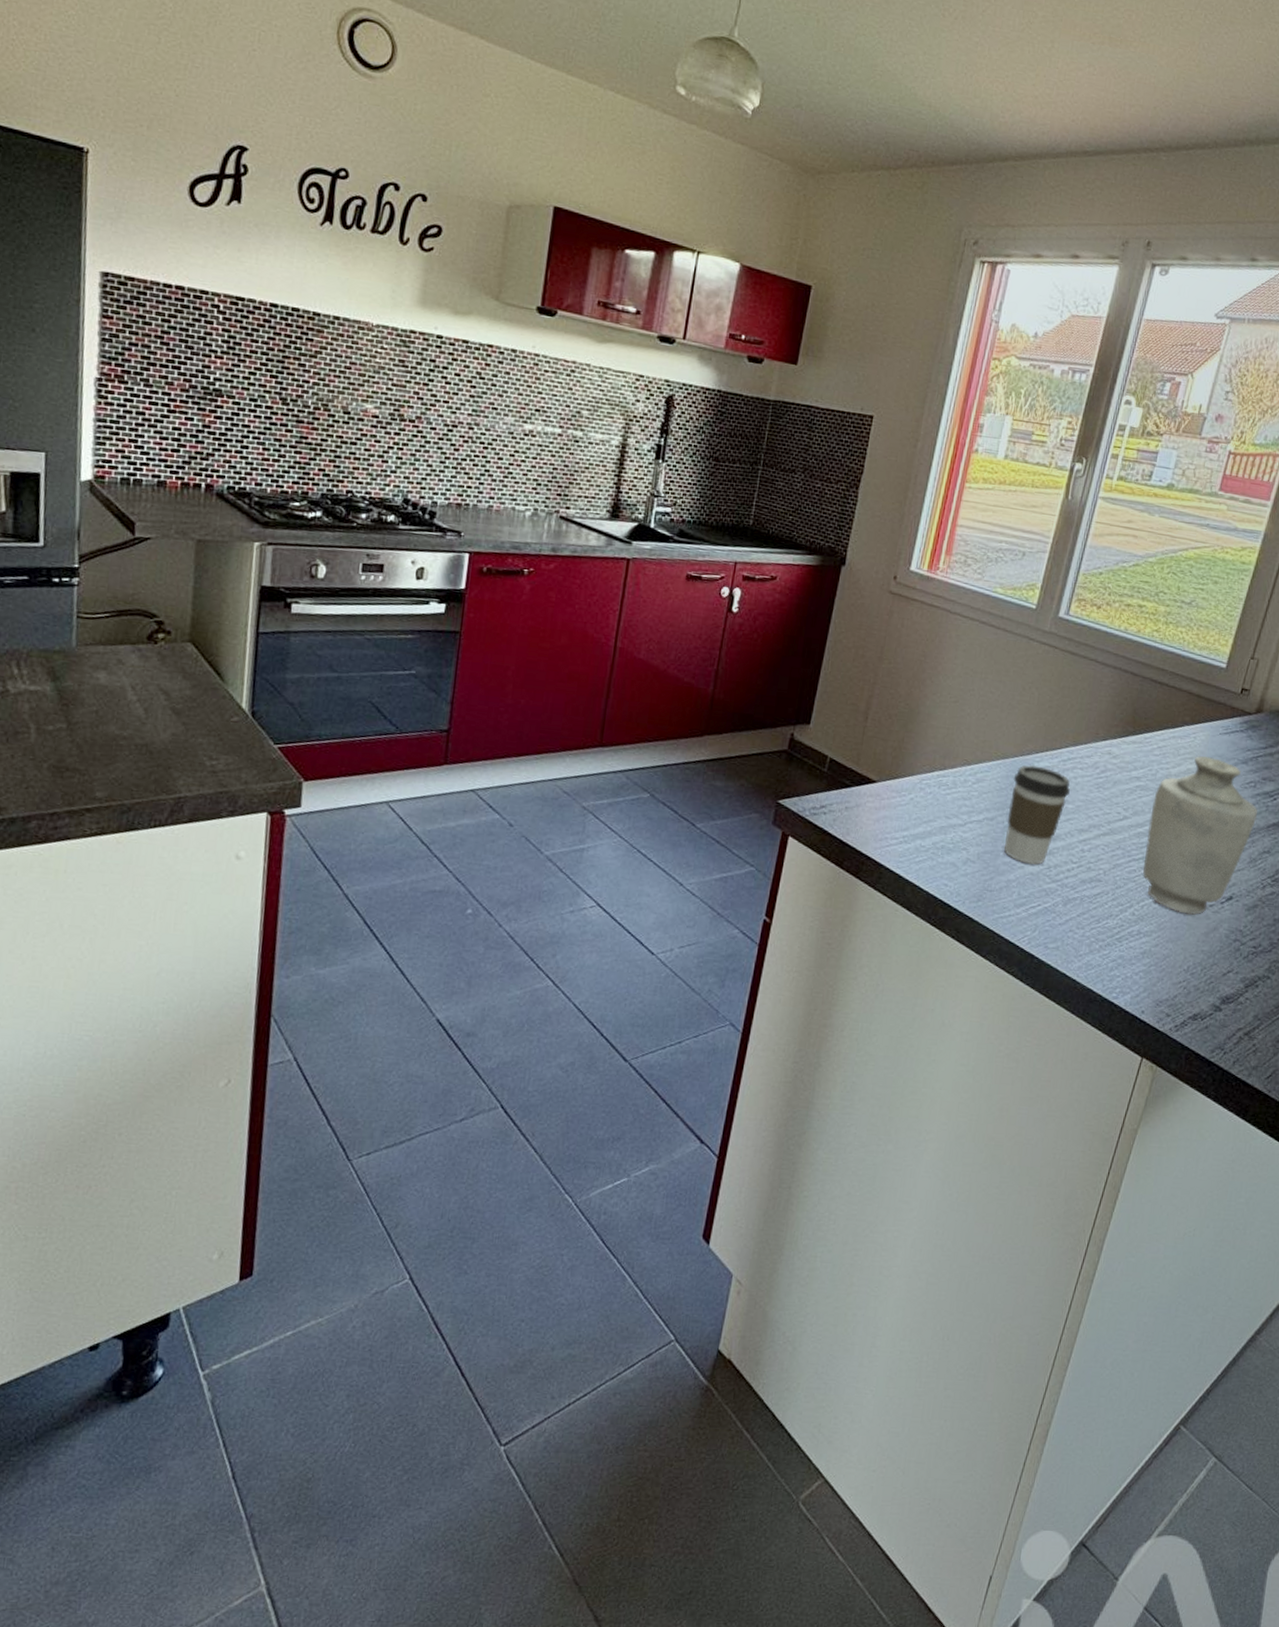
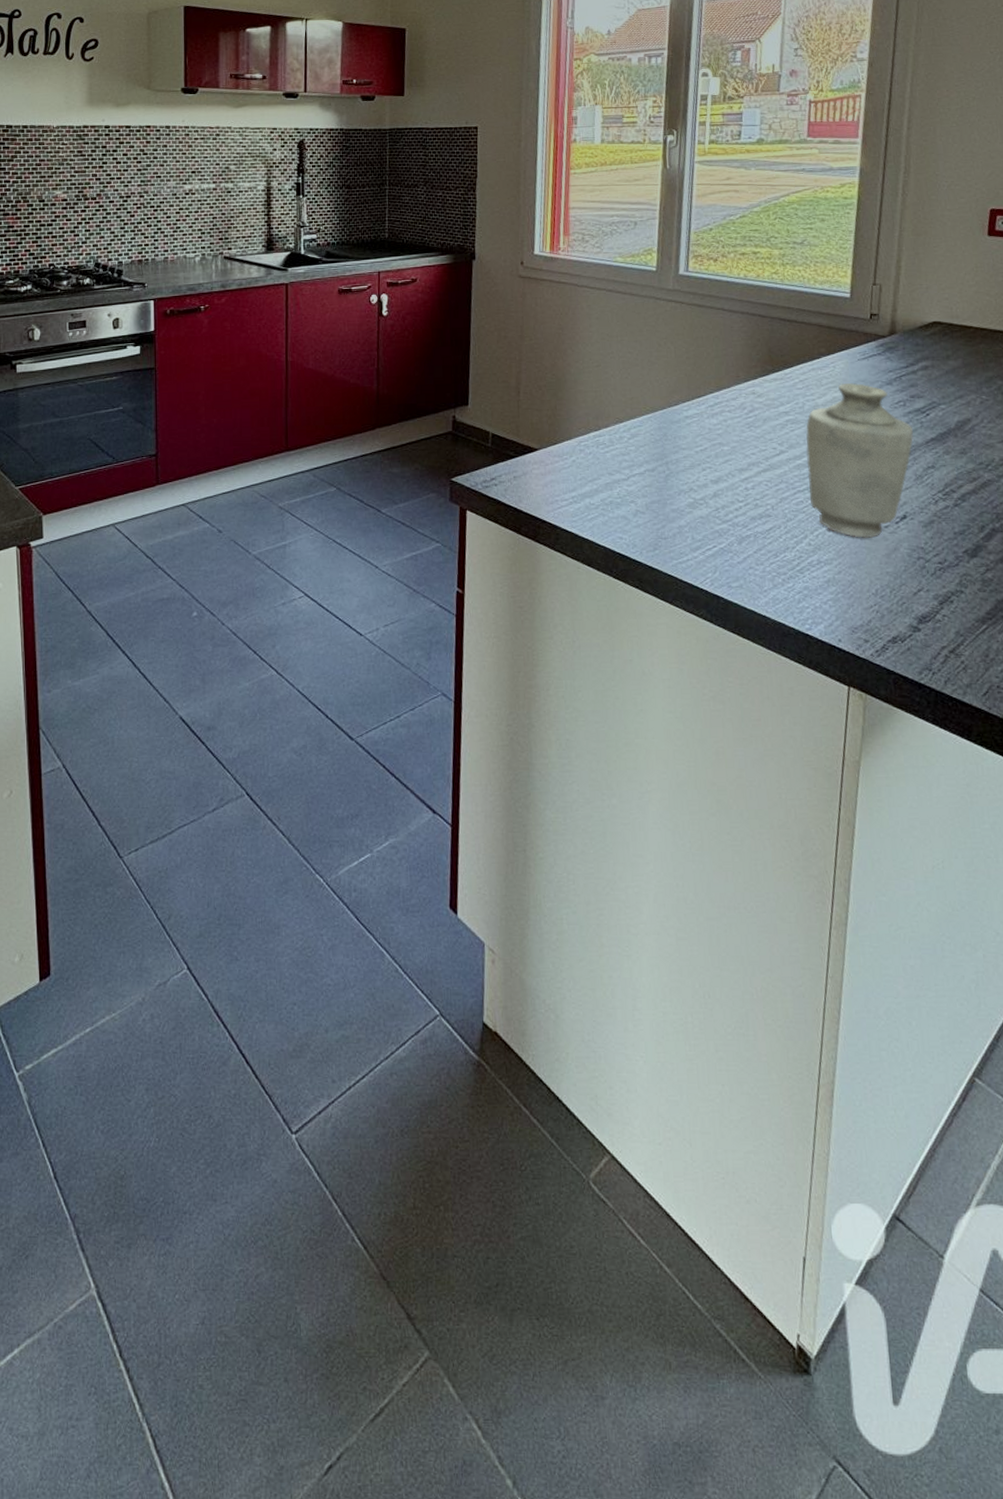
coffee cup: present [1003,764,1071,865] -> none [666,413,723,509]

